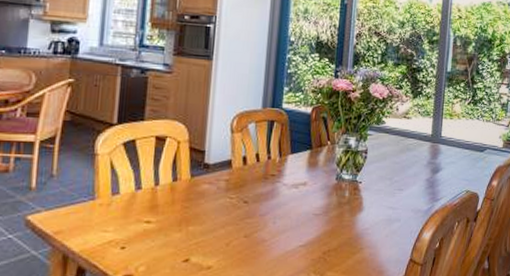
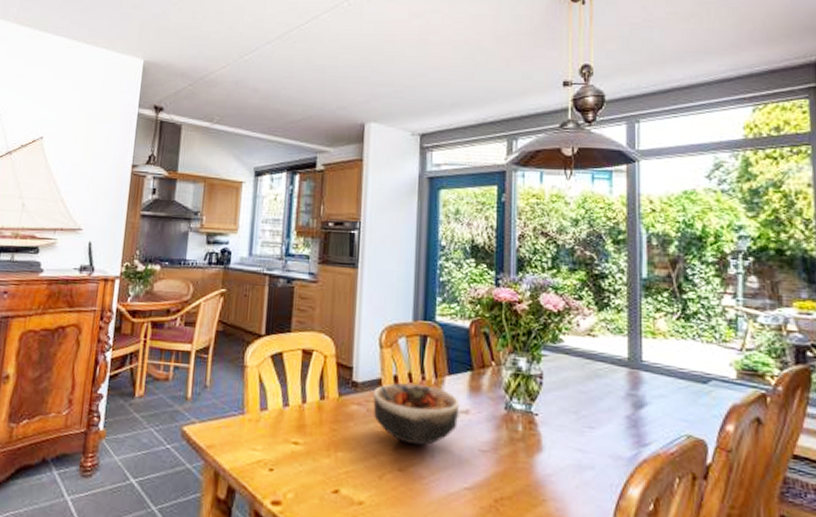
bowl: none [223,163,300,215] -> present [373,383,460,446]

